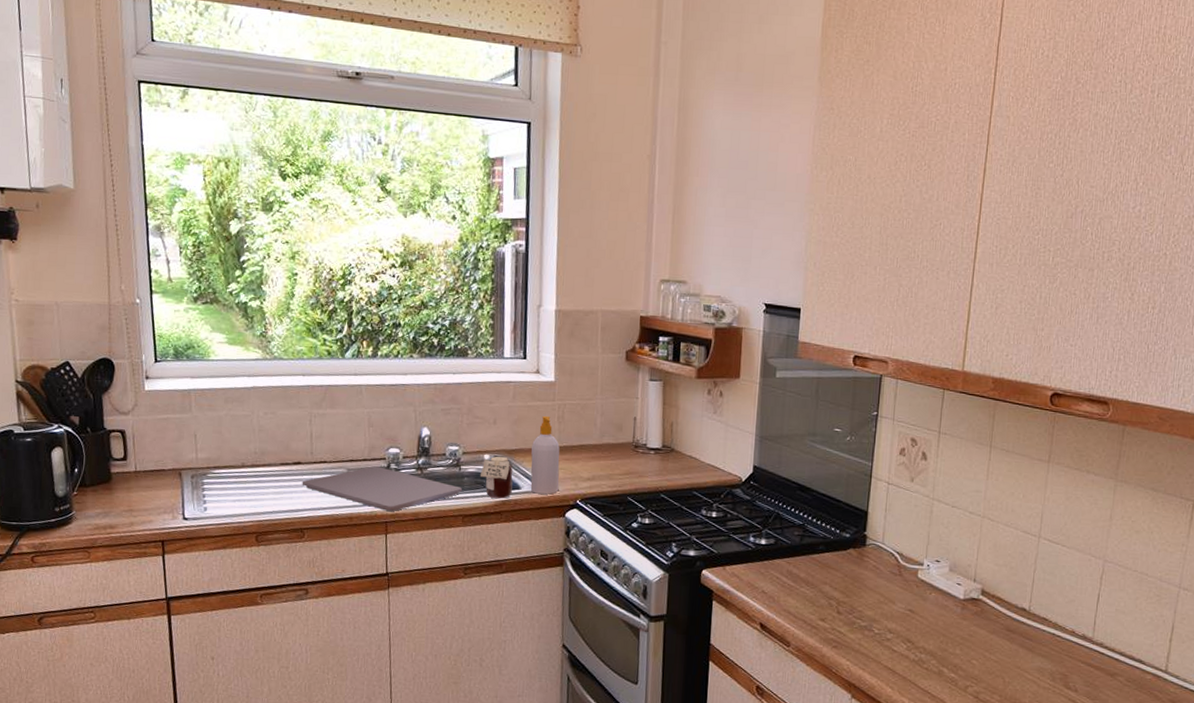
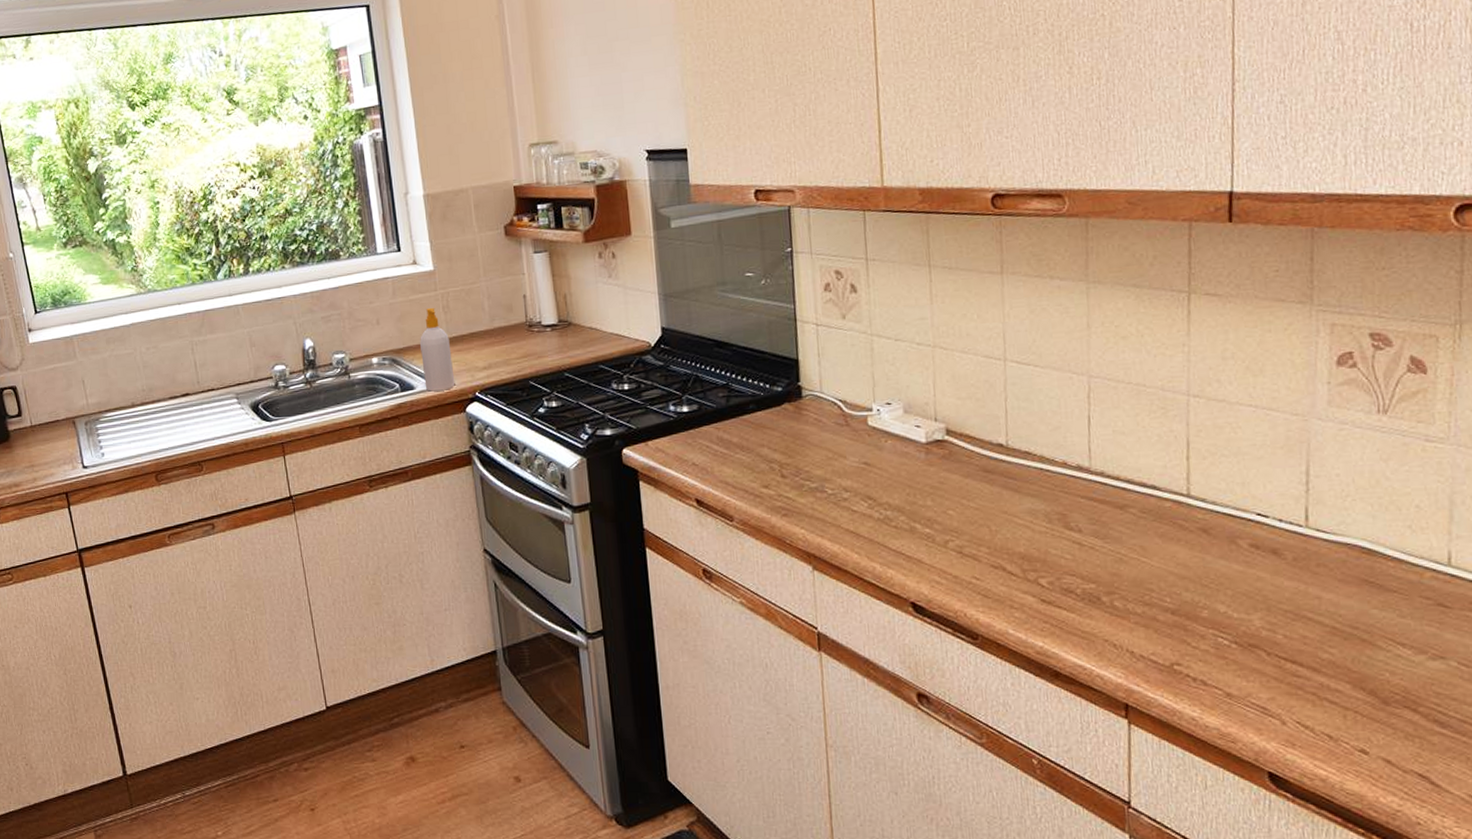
cutting board: present [302,466,463,512] -> none [193,386,356,432]
jar: present [479,456,513,499] -> none [370,357,407,404]

